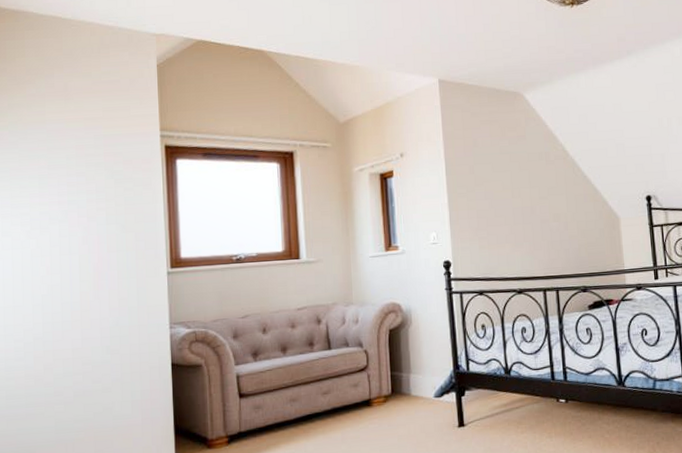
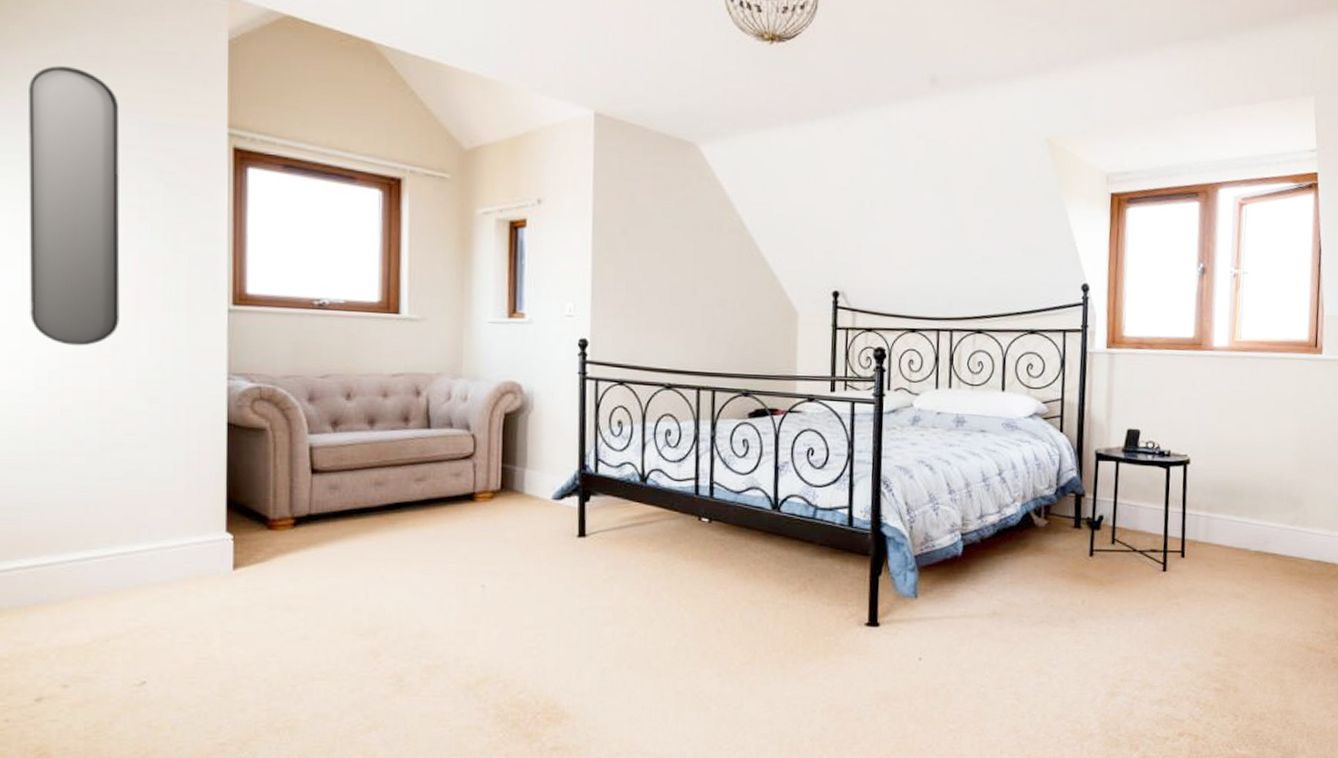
home mirror: none [13,102,86,316] -> present [29,66,120,346]

